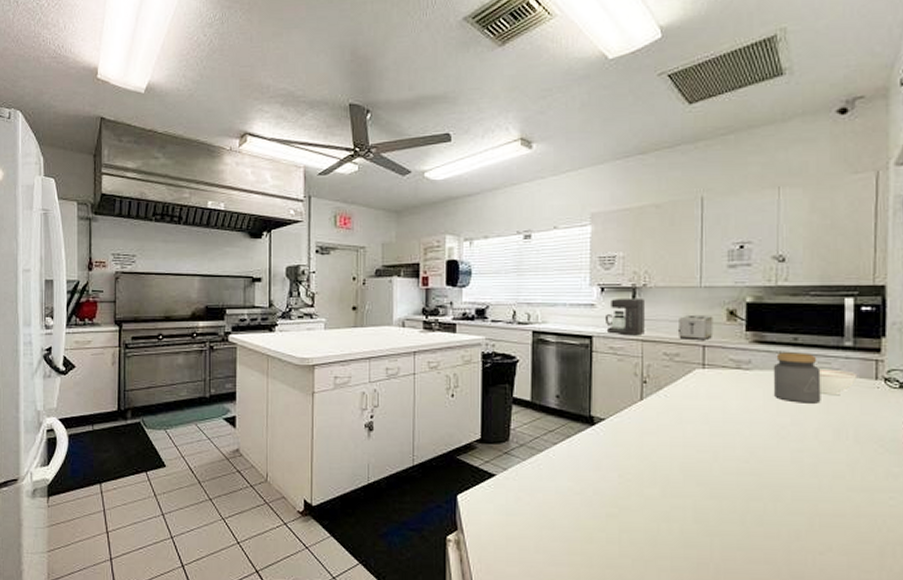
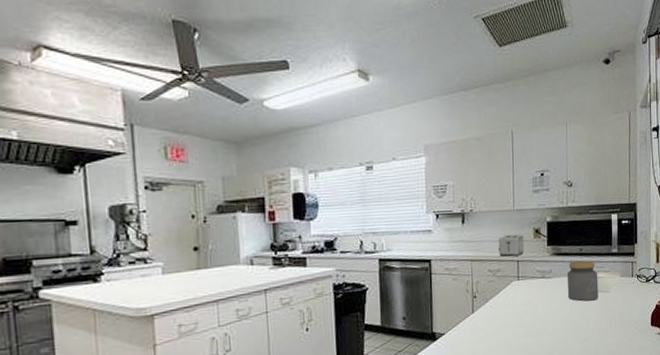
coffee maker: present [604,298,645,336] -> none [440,222,473,257]

